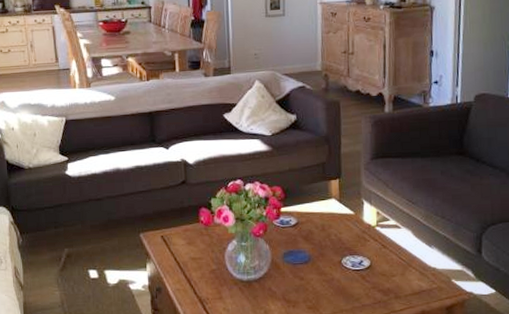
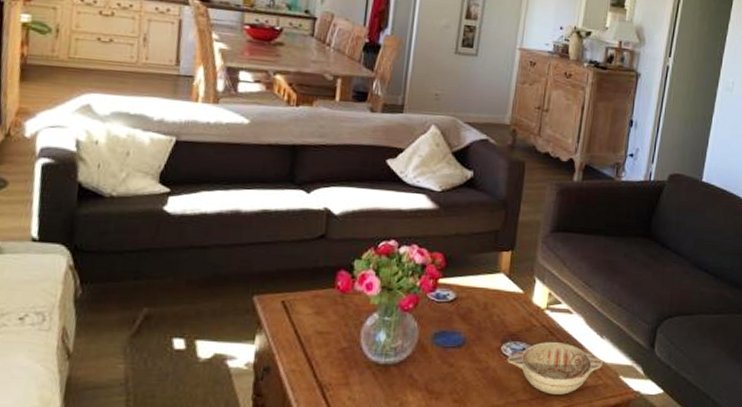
decorative bowl: none [348,253,435,299] -> present [507,341,604,395]

